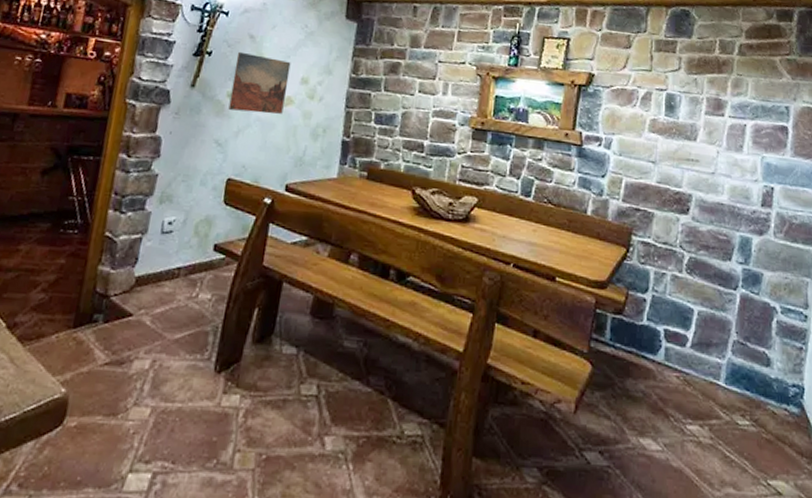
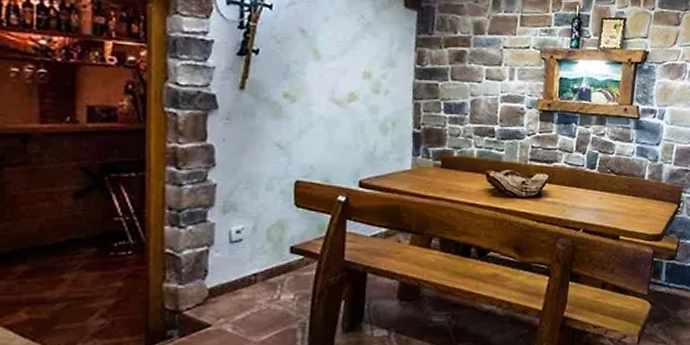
wall art: present [228,51,291,114] -> none [286,48,350,112]

